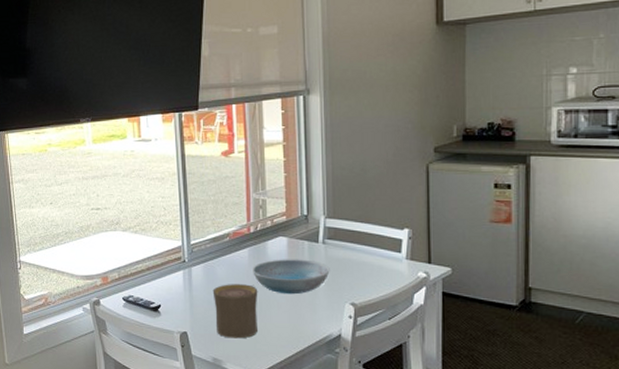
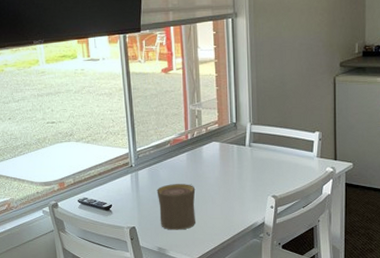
dish: present [251,259,330,295] -> none [189,160,255,191]

